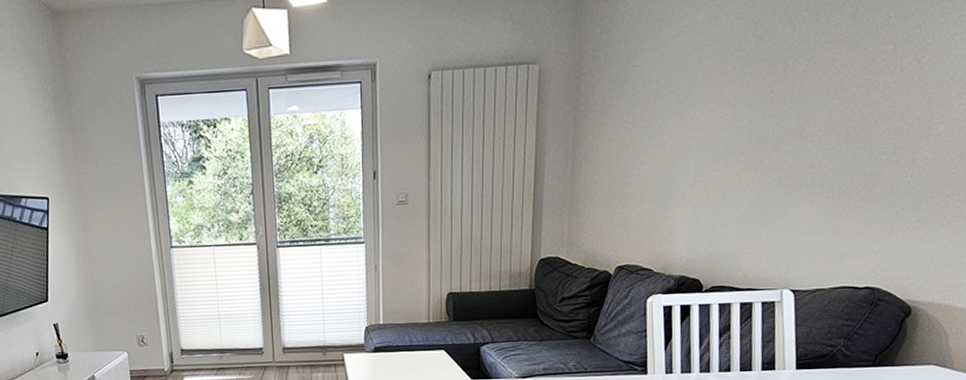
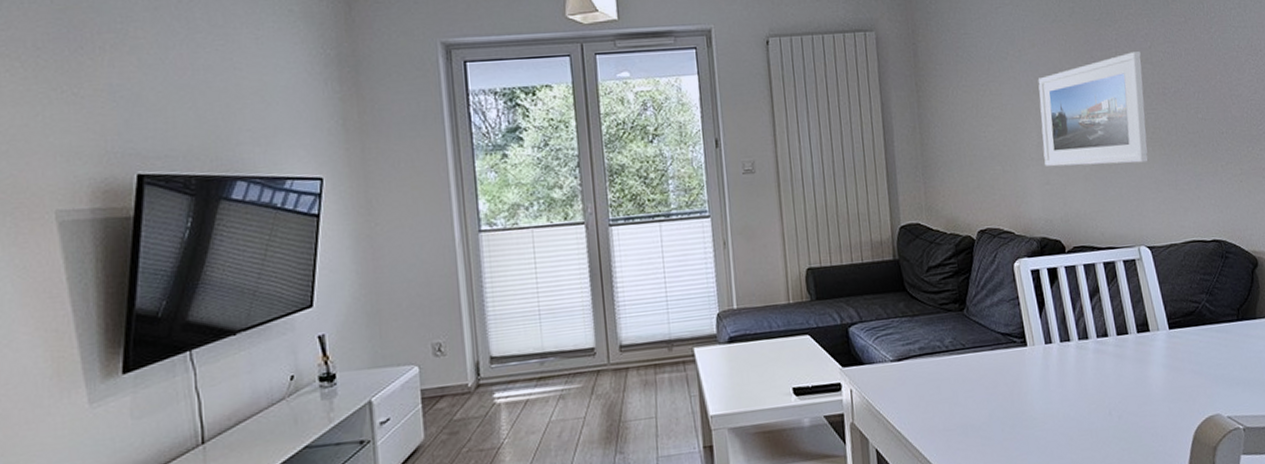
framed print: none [697,85,830,207] -> present [1037,51,1148,167]

